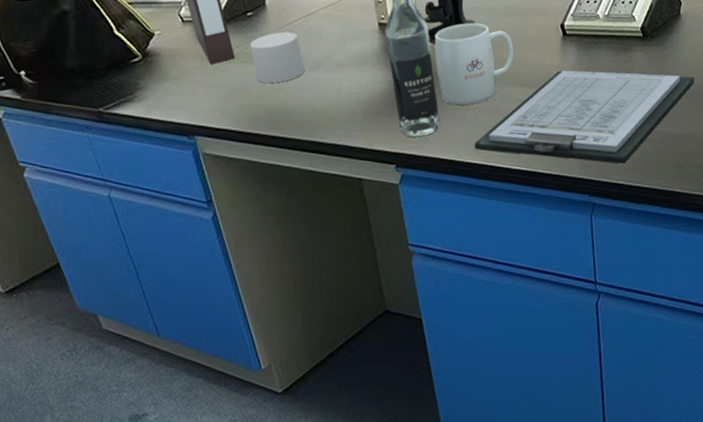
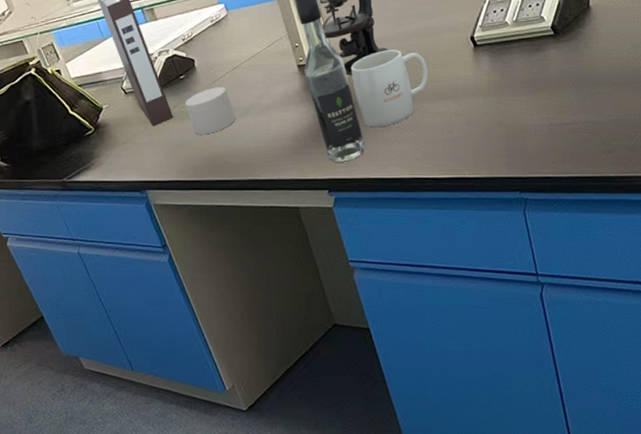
clipboard: present [474,70,695,164] -> none [400,64,614,165]

